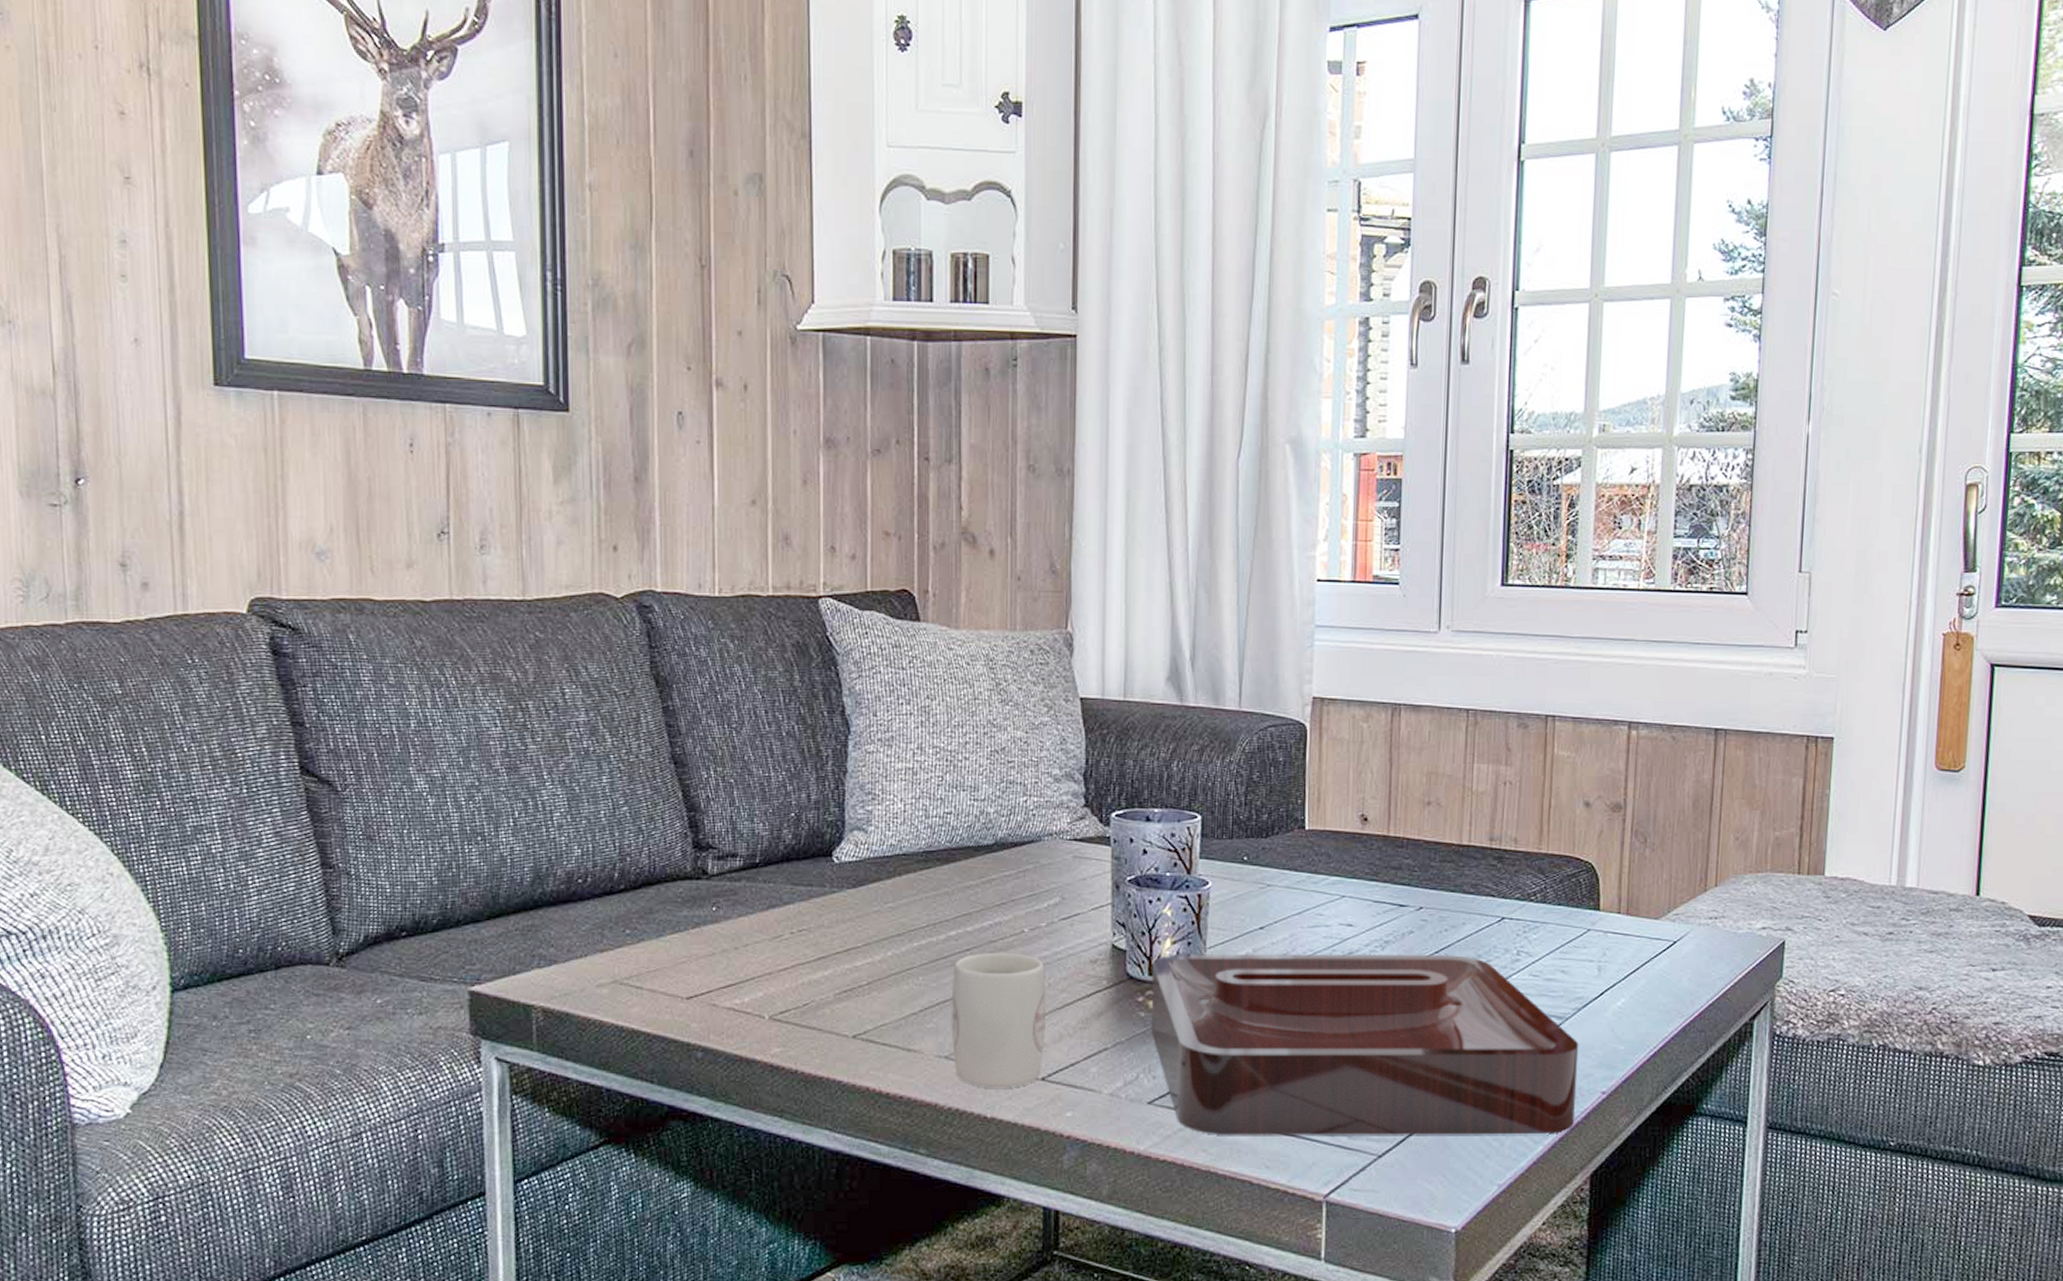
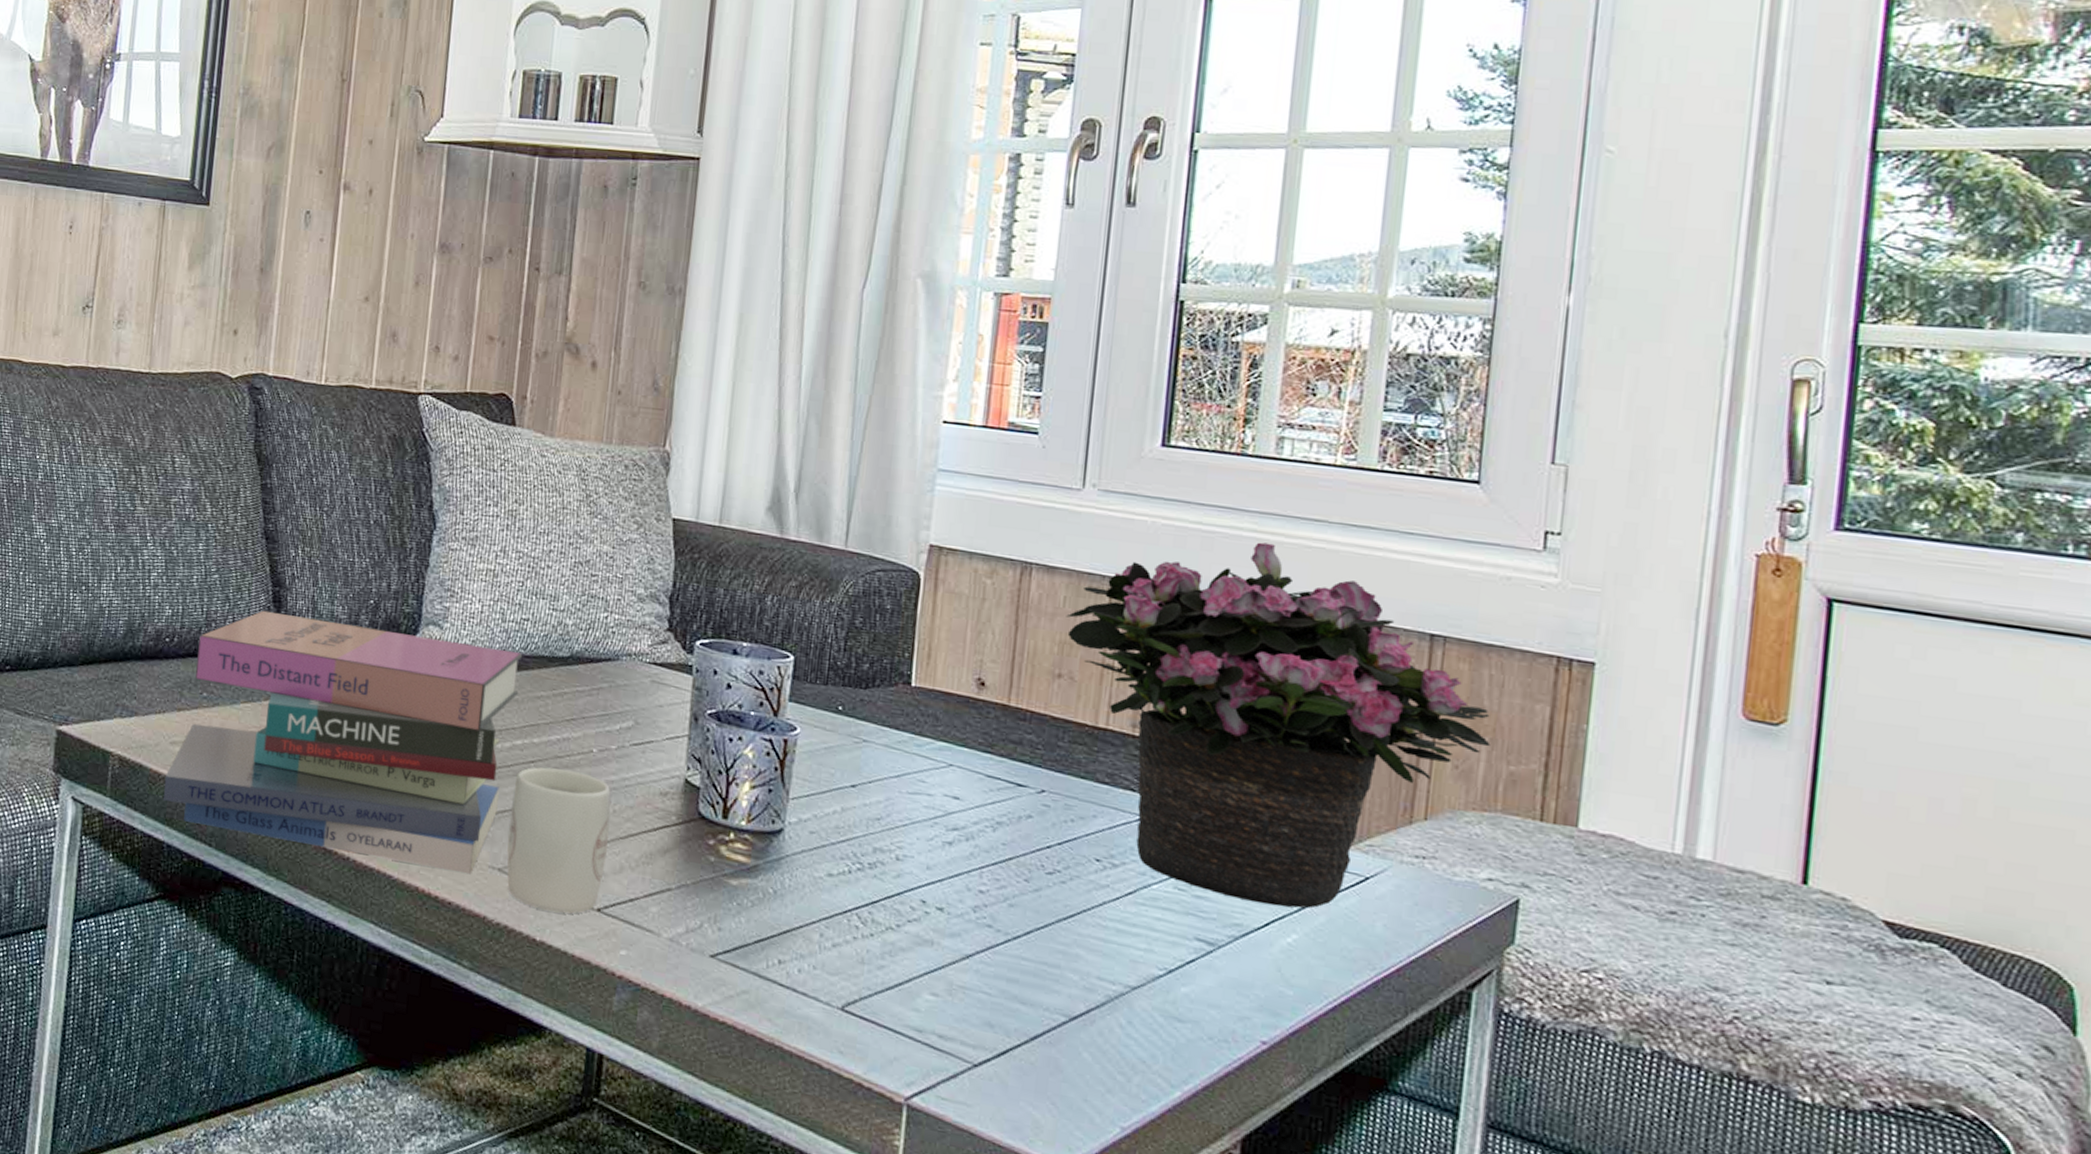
books: none [595,837,949,1067] -> present [162,610,523,875]
decorative tray: present [1150,954,1579,1135] -> none [720,800,1235,1080]
potted flower: none [1431,664,1761,977] -> present [1066,542,1491,908]

